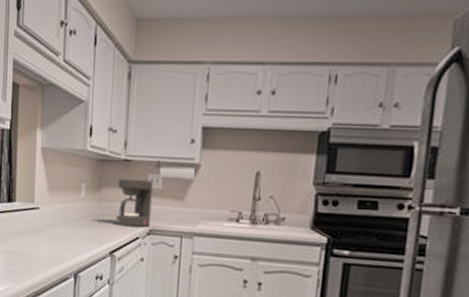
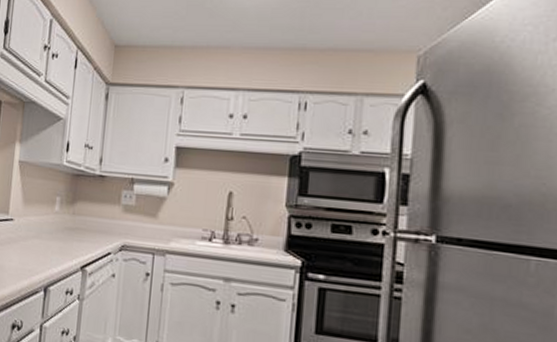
coffee maker: present [115,178,153,228] -> none [88,193,127,243]

